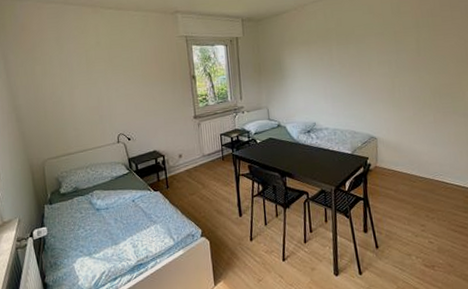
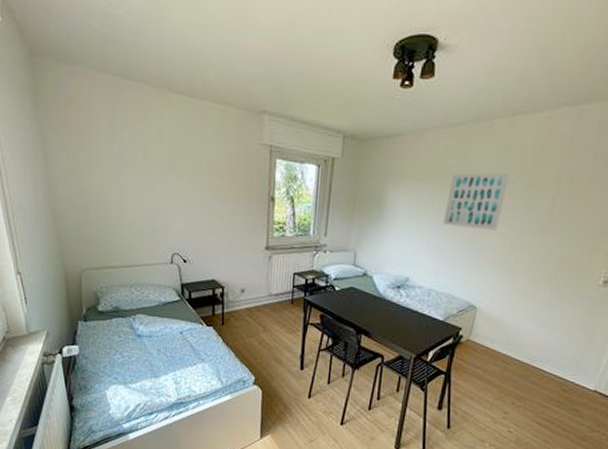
wall art: none [332,27,379,76] -> present [443,172,511,231]

